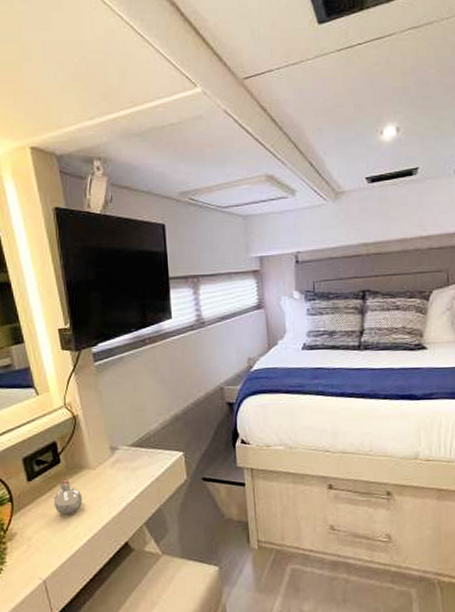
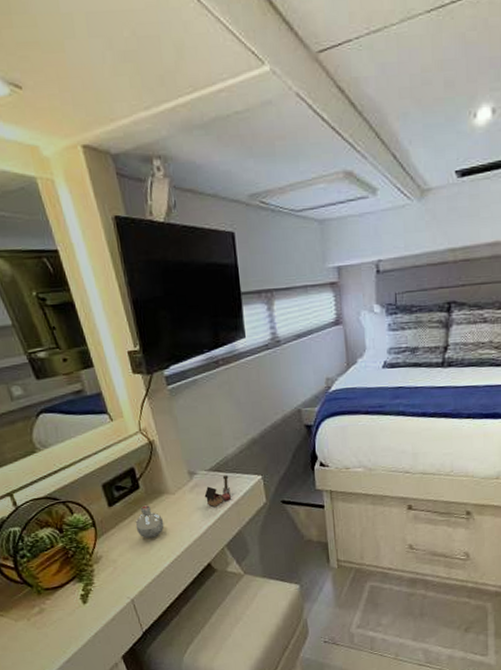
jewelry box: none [125,450,152,483] -> present [204,475,231,507]

